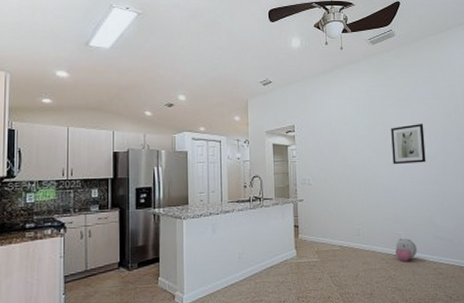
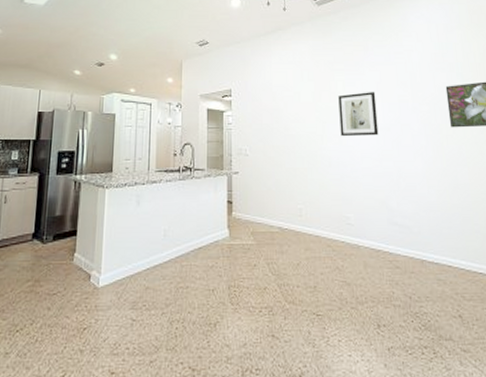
plush toy: present [395,238,417,262] -> none [343,222,369,250]

